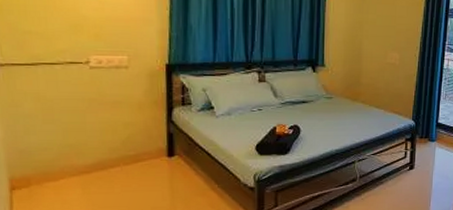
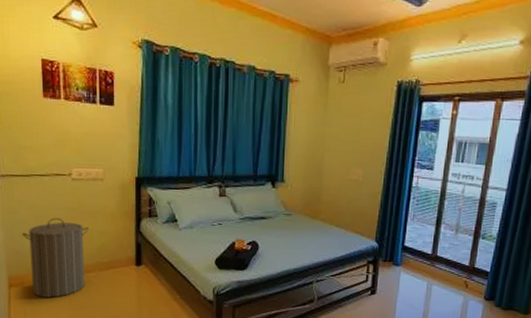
laundry hamper: none [26,109,111,198] -> present [21,217,88,298]

